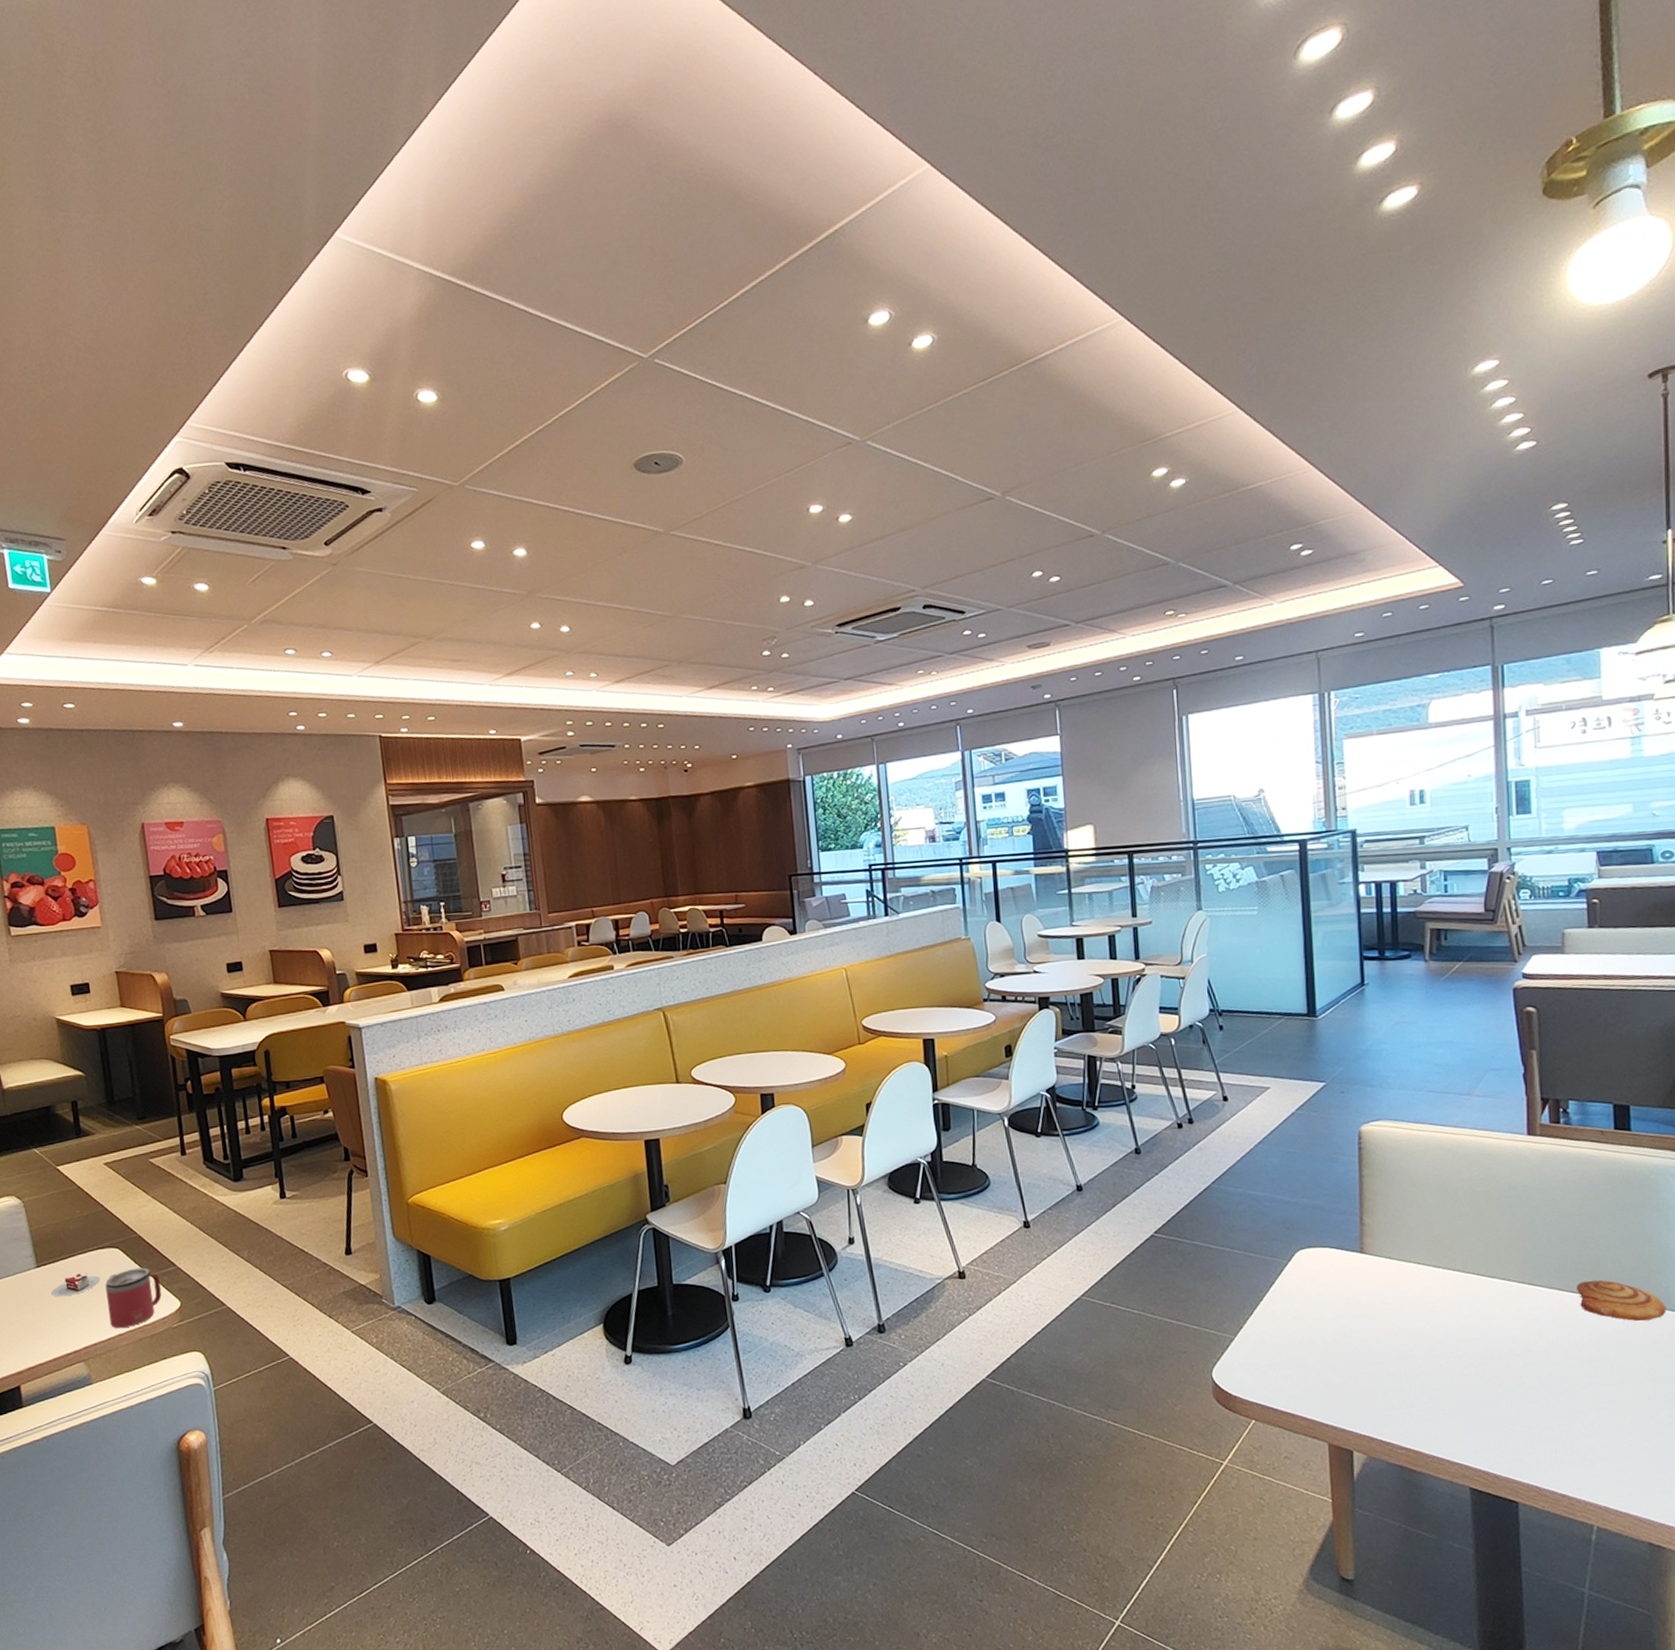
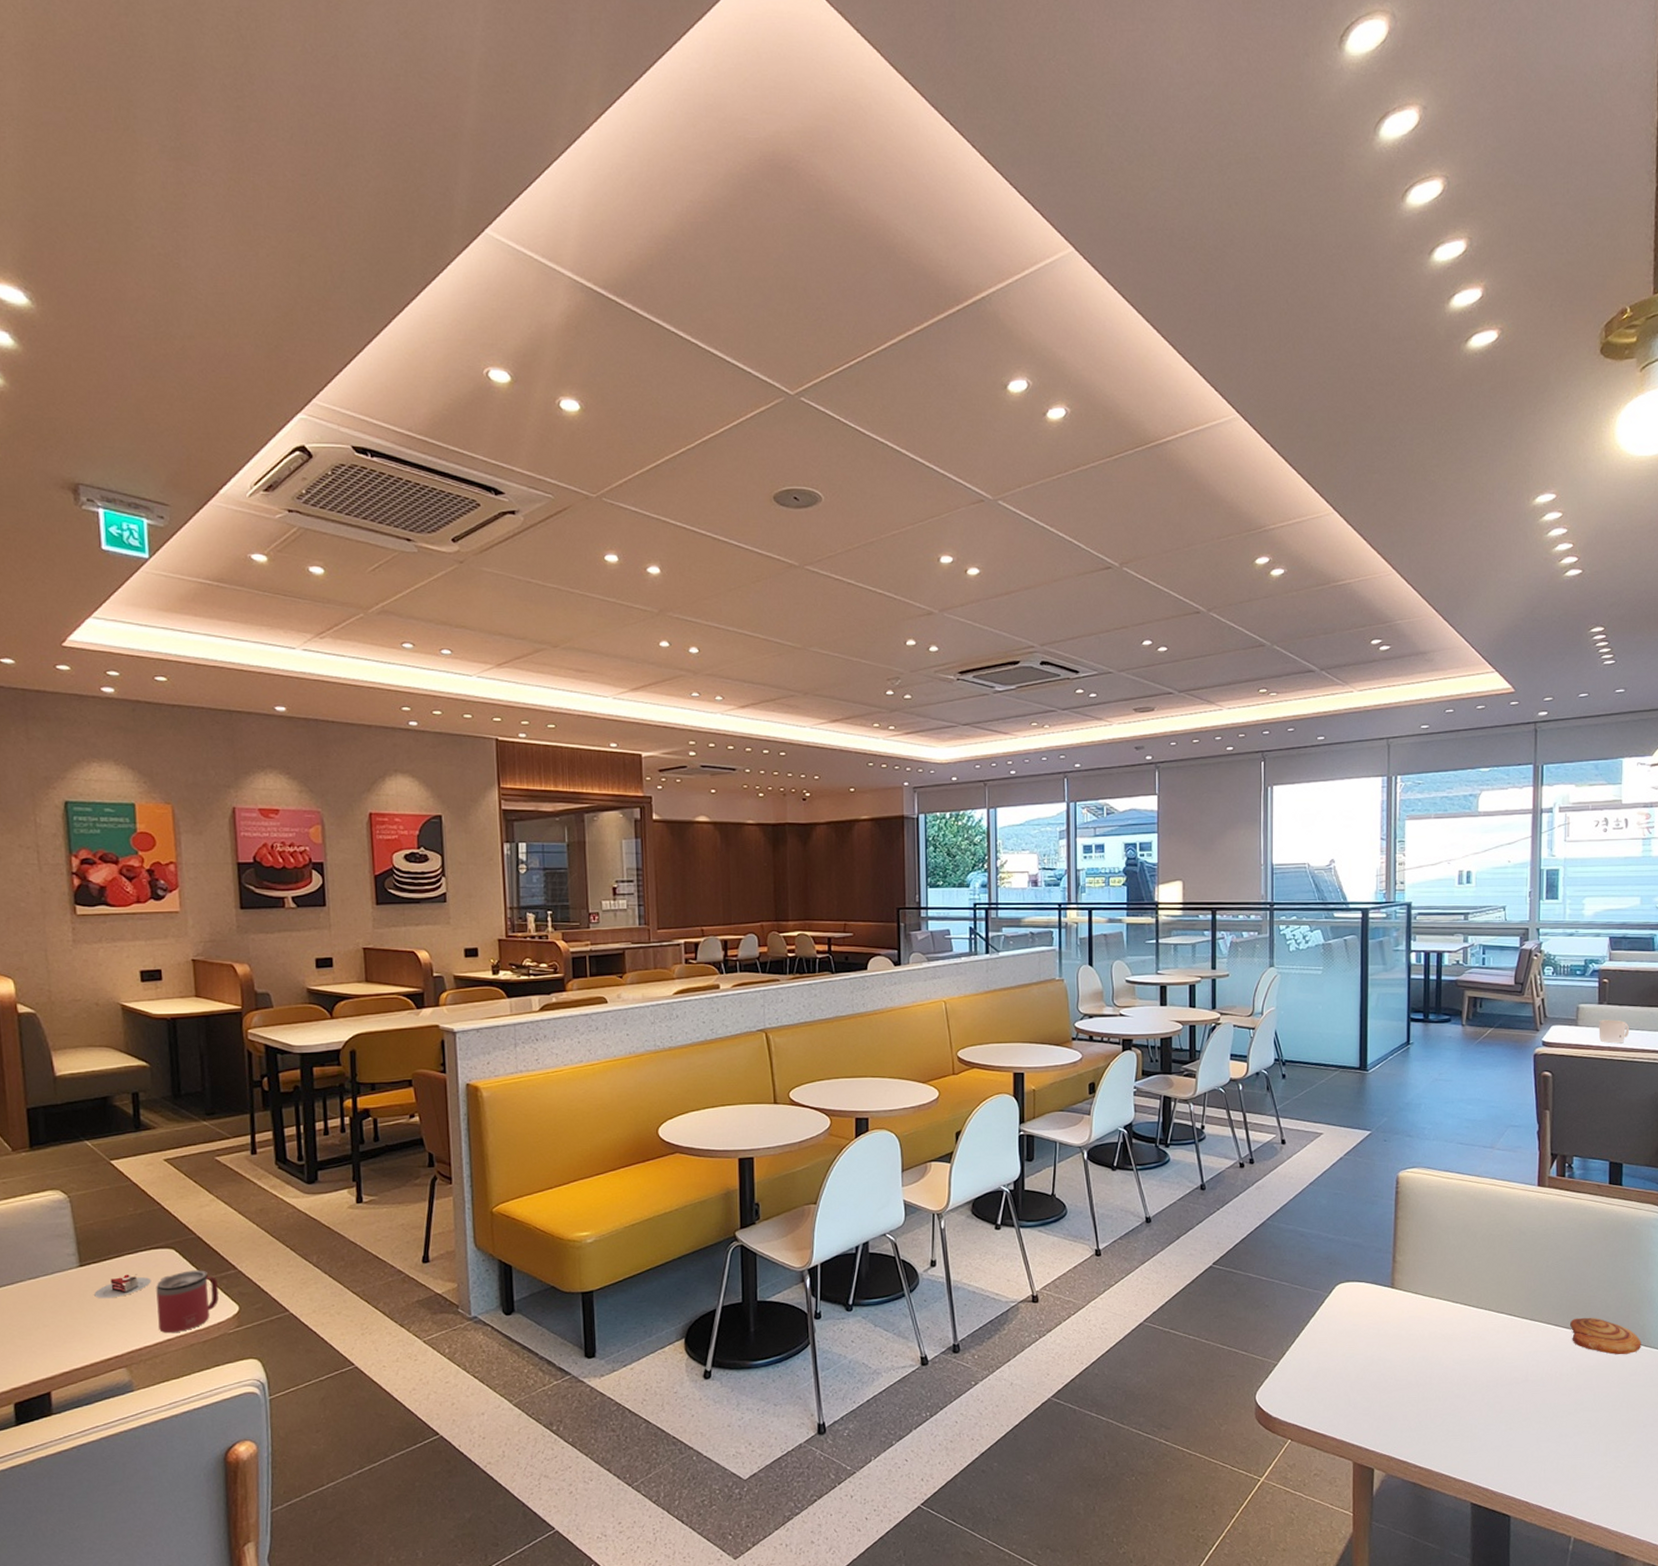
mug: none [1590,944,1629,972] -> present [1598,1019,1630,1044]

